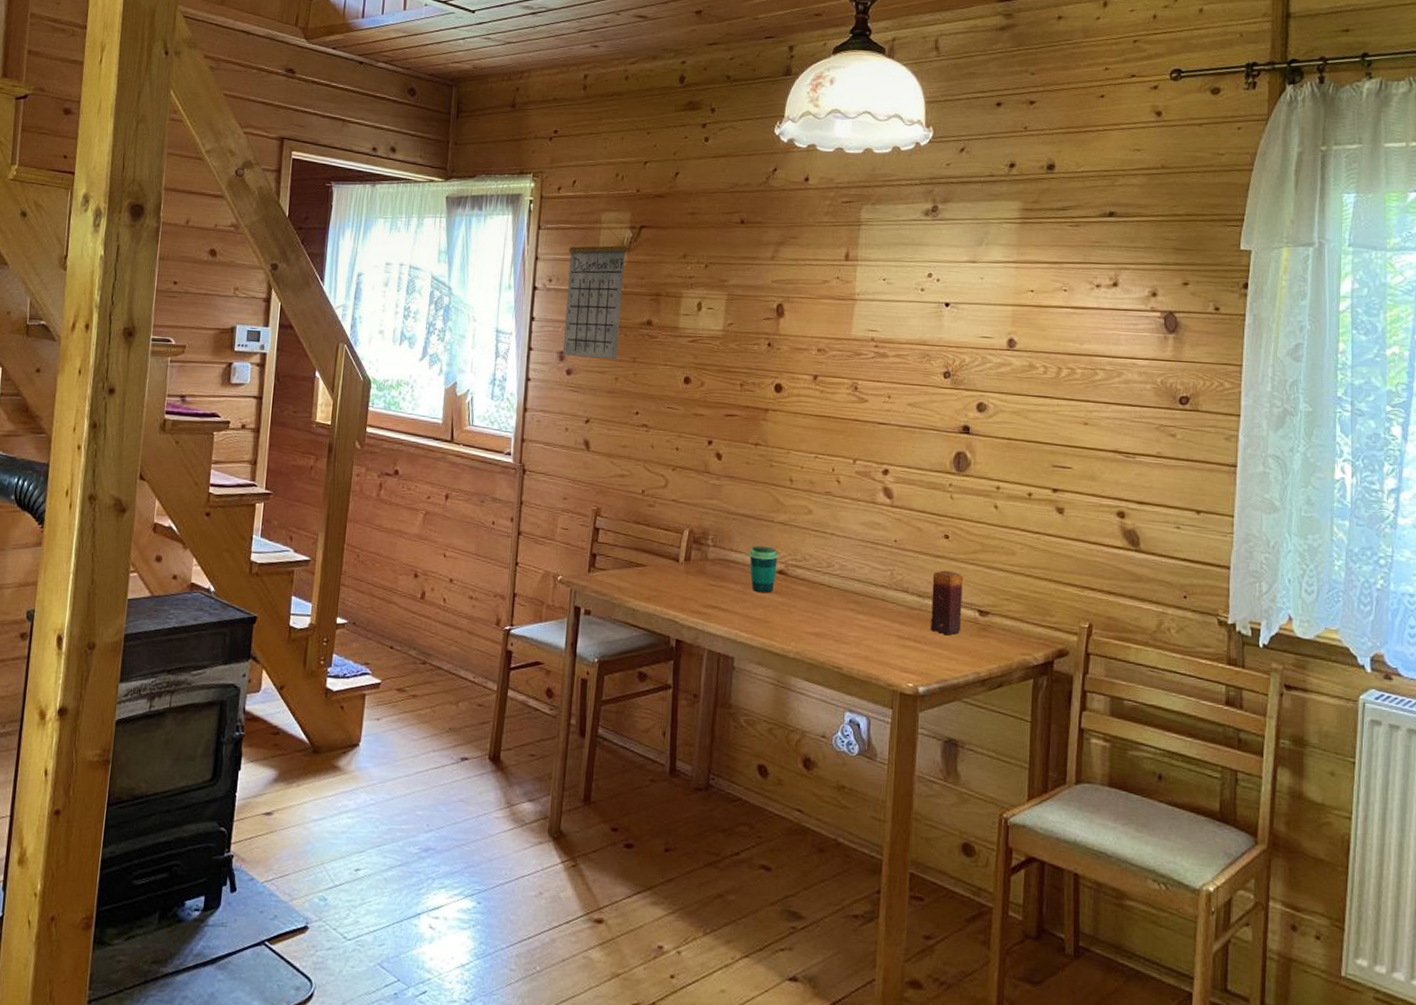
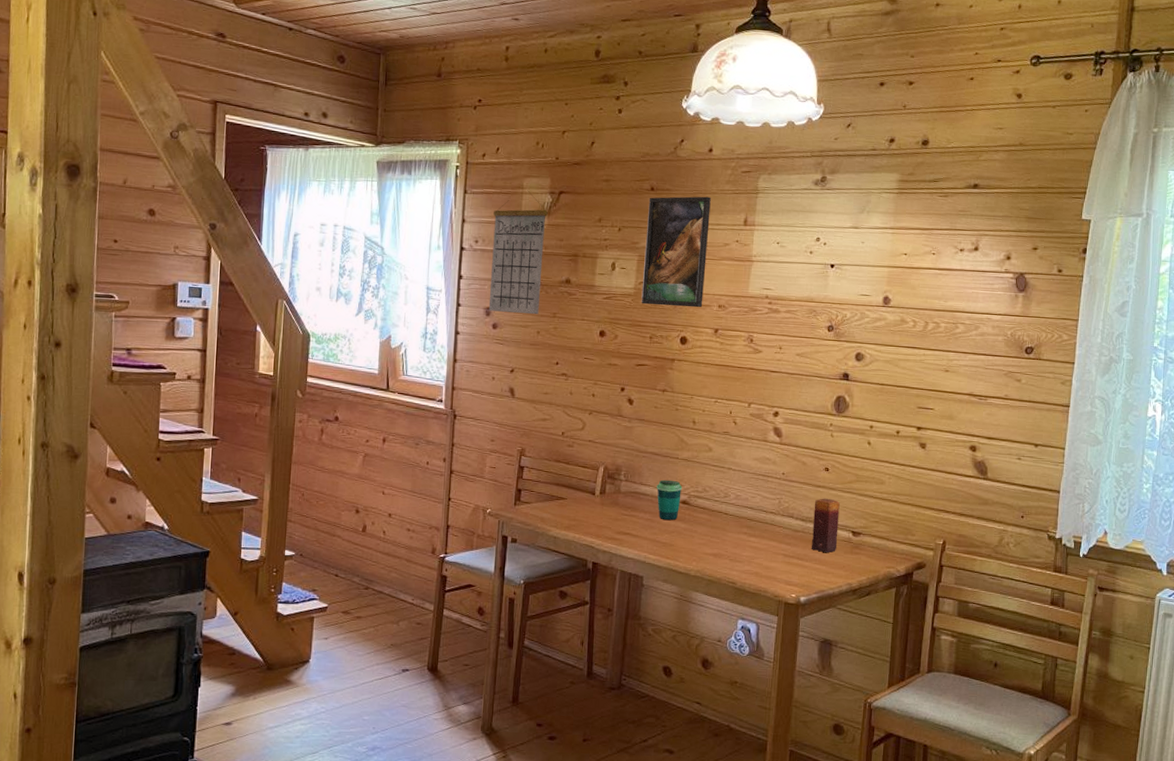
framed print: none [730,229,808,352] -> present [641,196,711,308]

